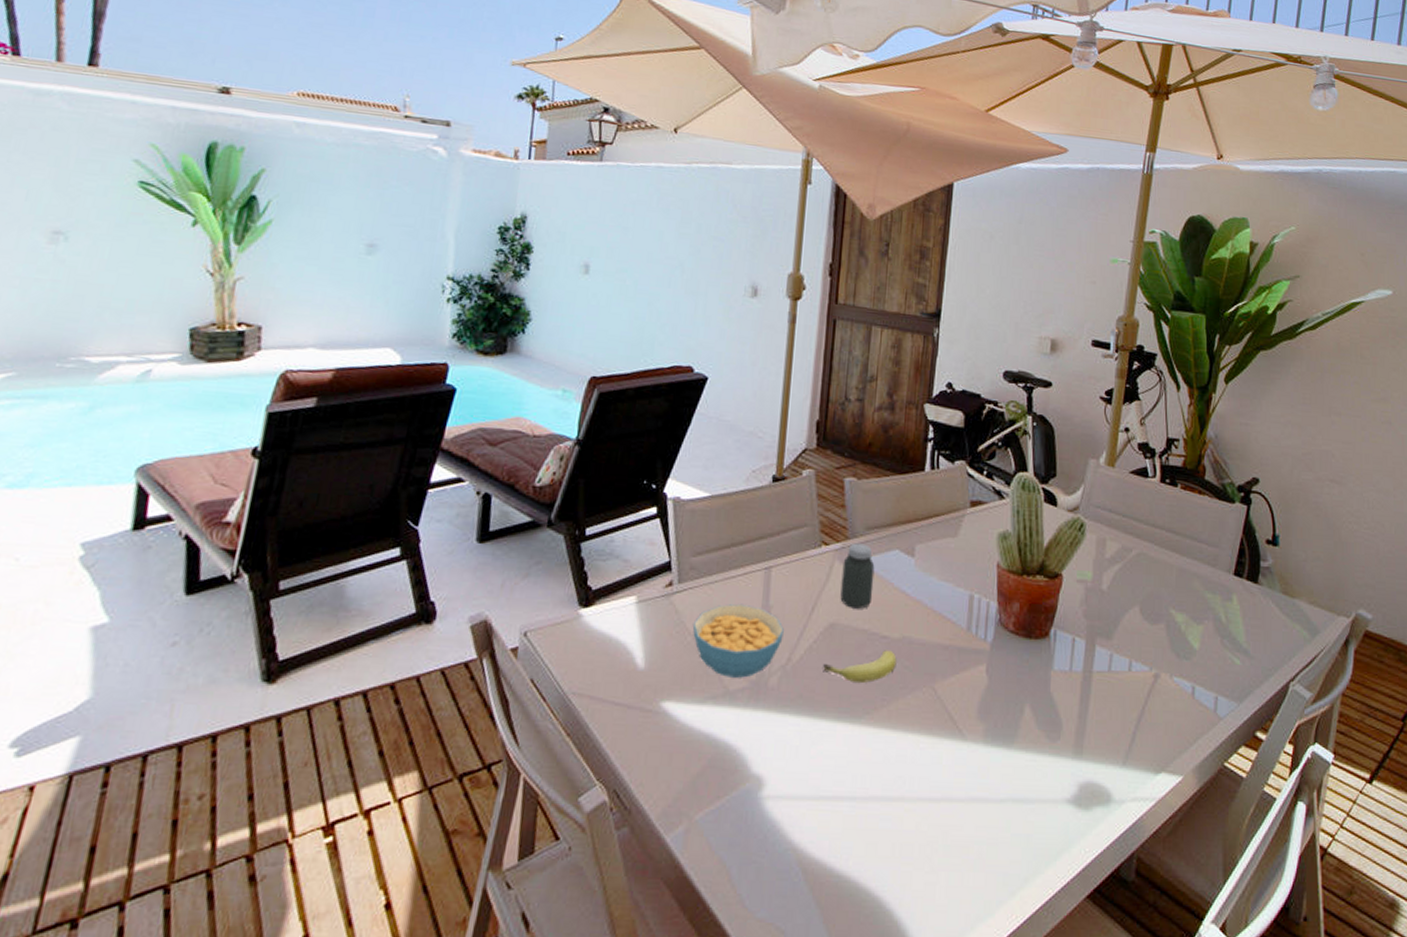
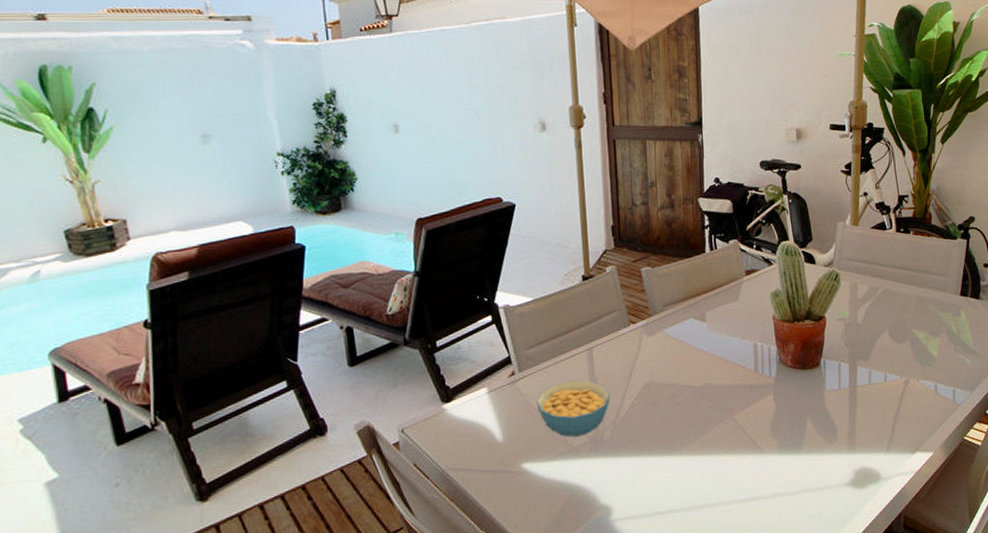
fruit: present [823,650,897,684] -> none [645,396,703,425]
jar: present [840,543,875,609] -> none [649,318,677,369]

